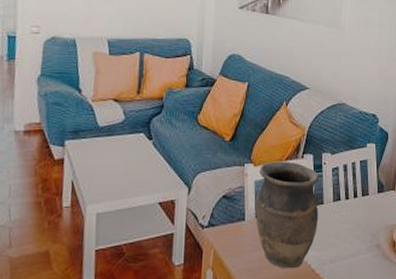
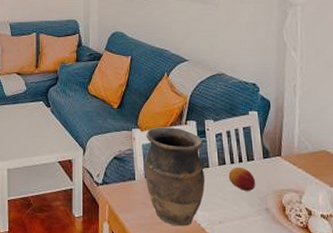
fruit: none [342,203,369,227] -> present [228,167,256,191]

